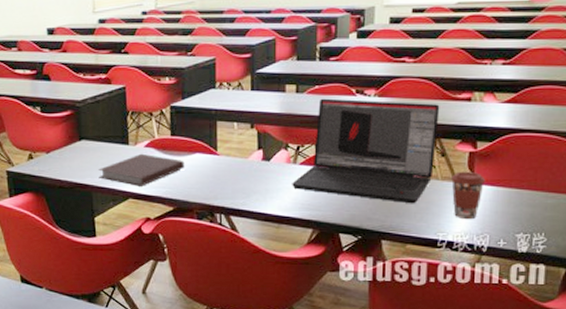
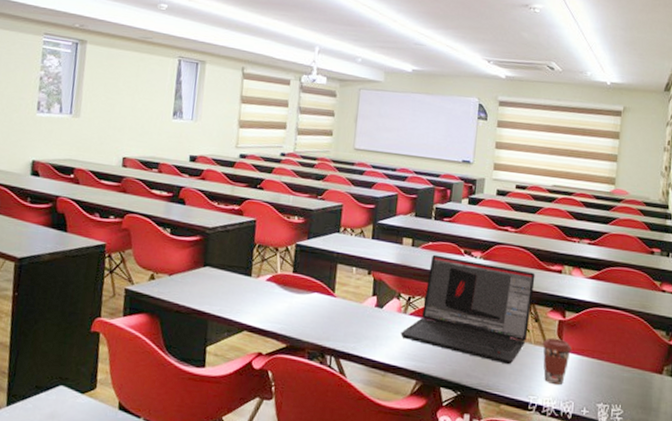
notebook: present [98,153,185,186] -> none [217,286,303,320]

